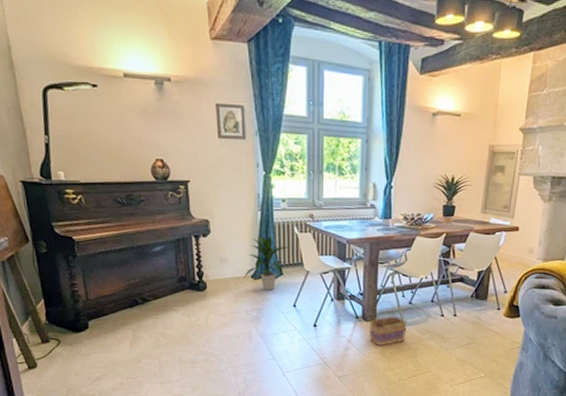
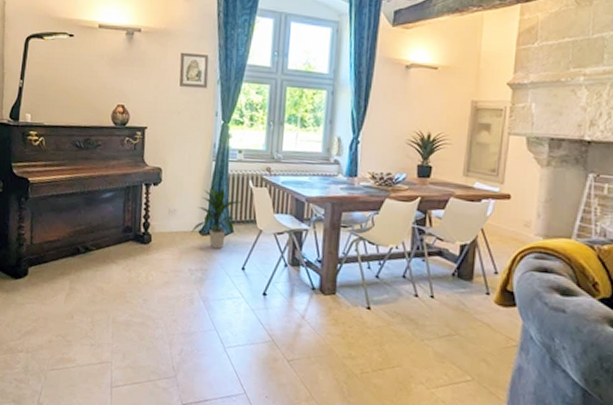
basket: present [368,300,408,346] -> none [326,271,373,327]

